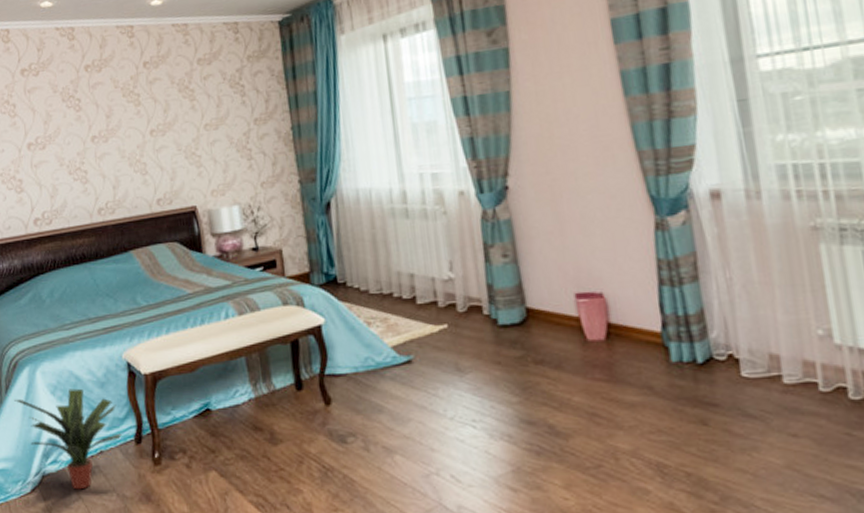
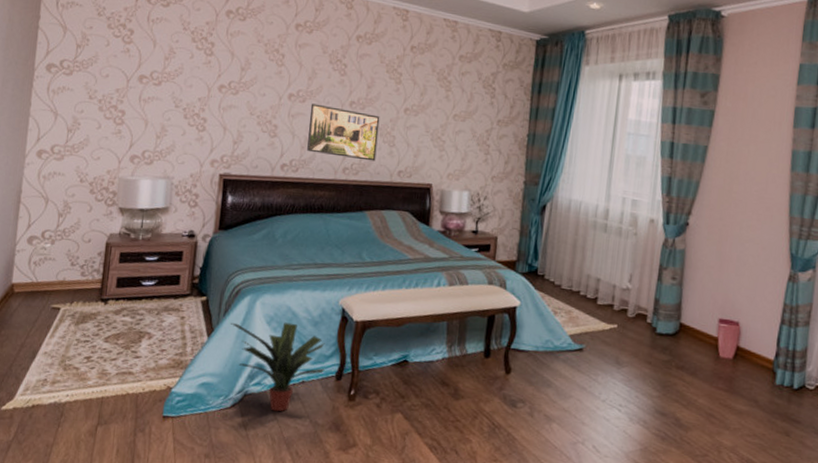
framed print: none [51,144,131,200] -> present [307,103,380,161]

